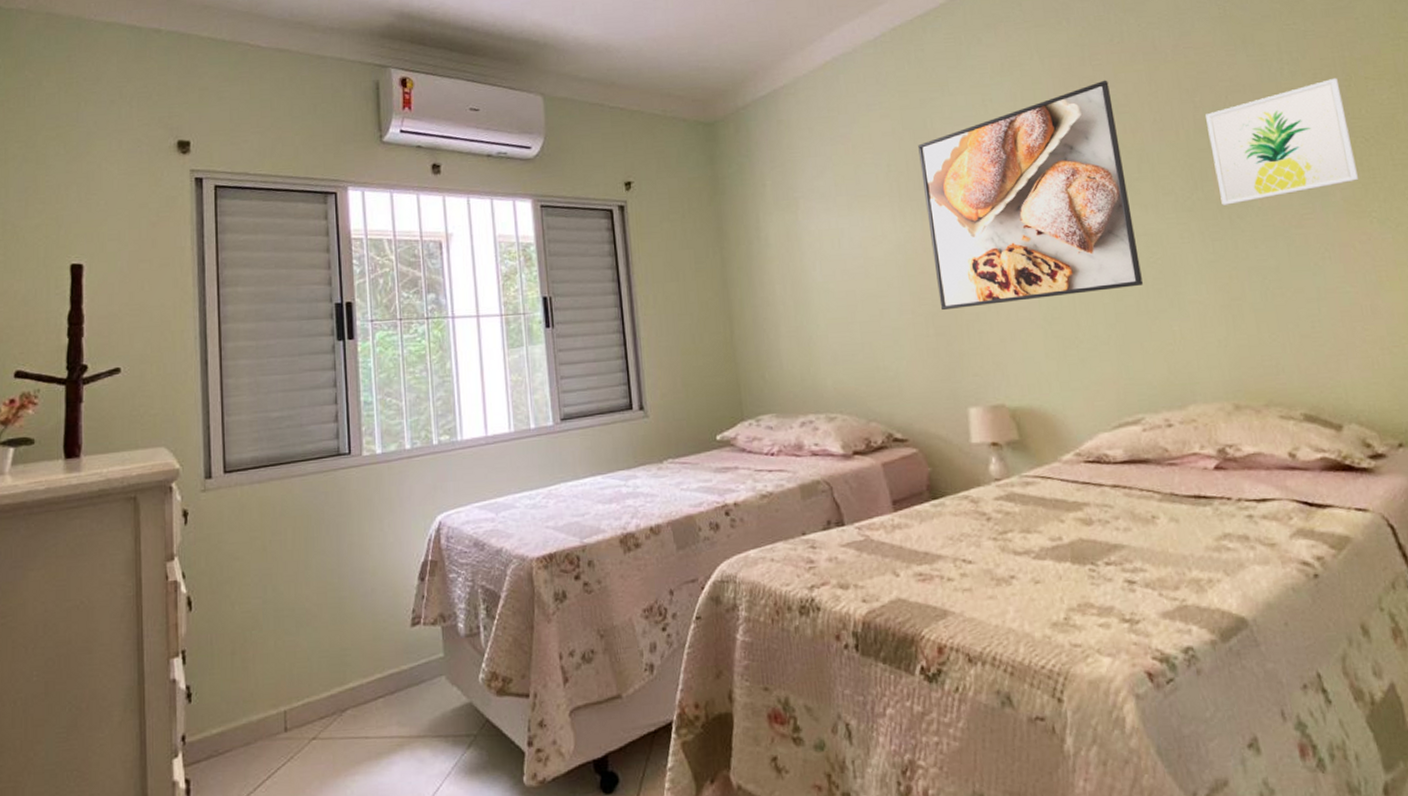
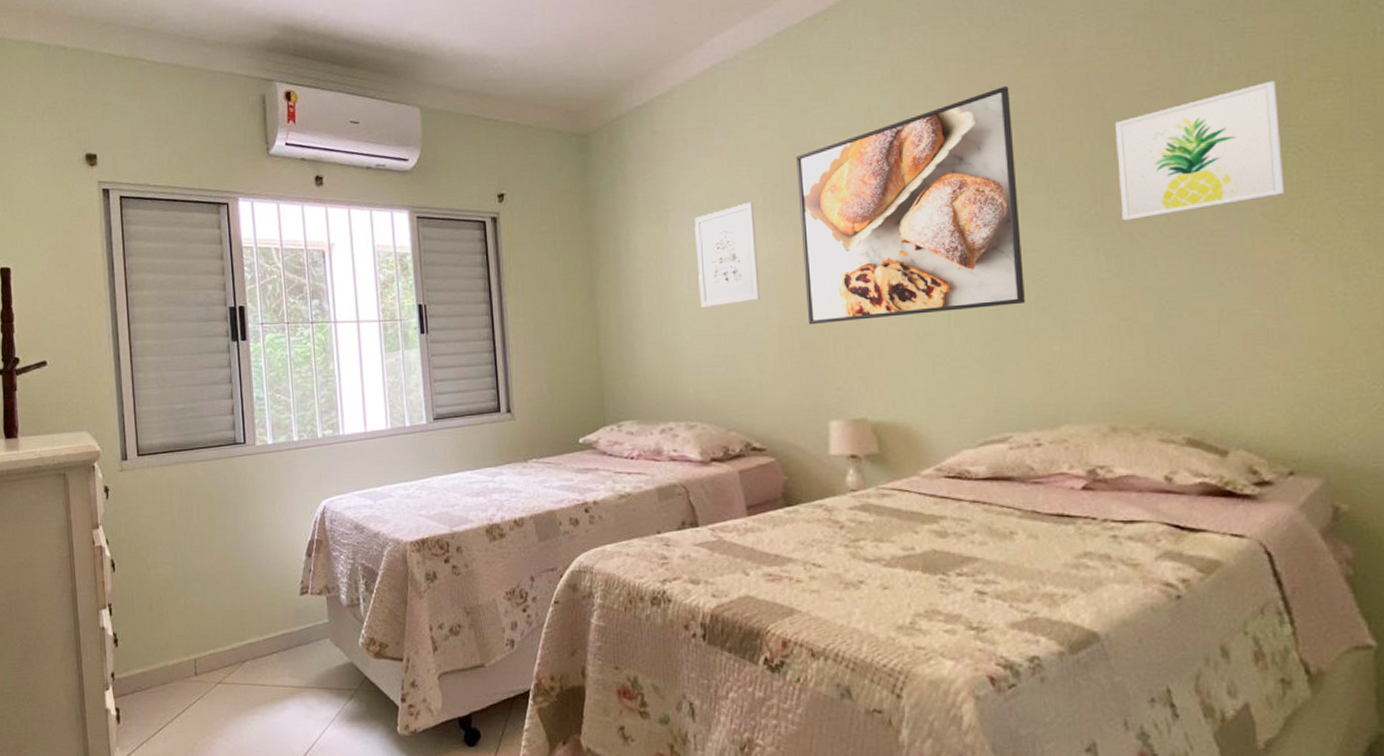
wall art: none [824,188,892,295] -> present [695,201,760,308]

